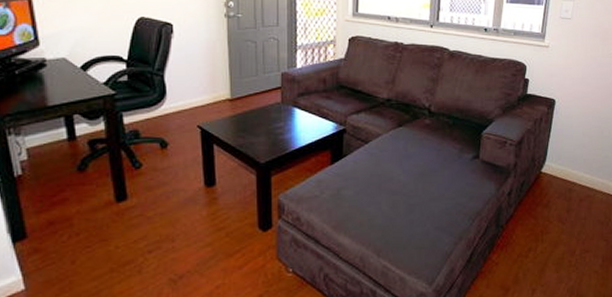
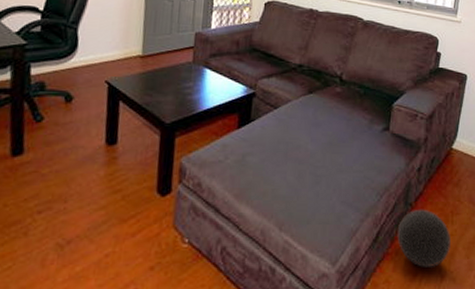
ball: none [489,230,541,283] -> present [397,209,450,267]

